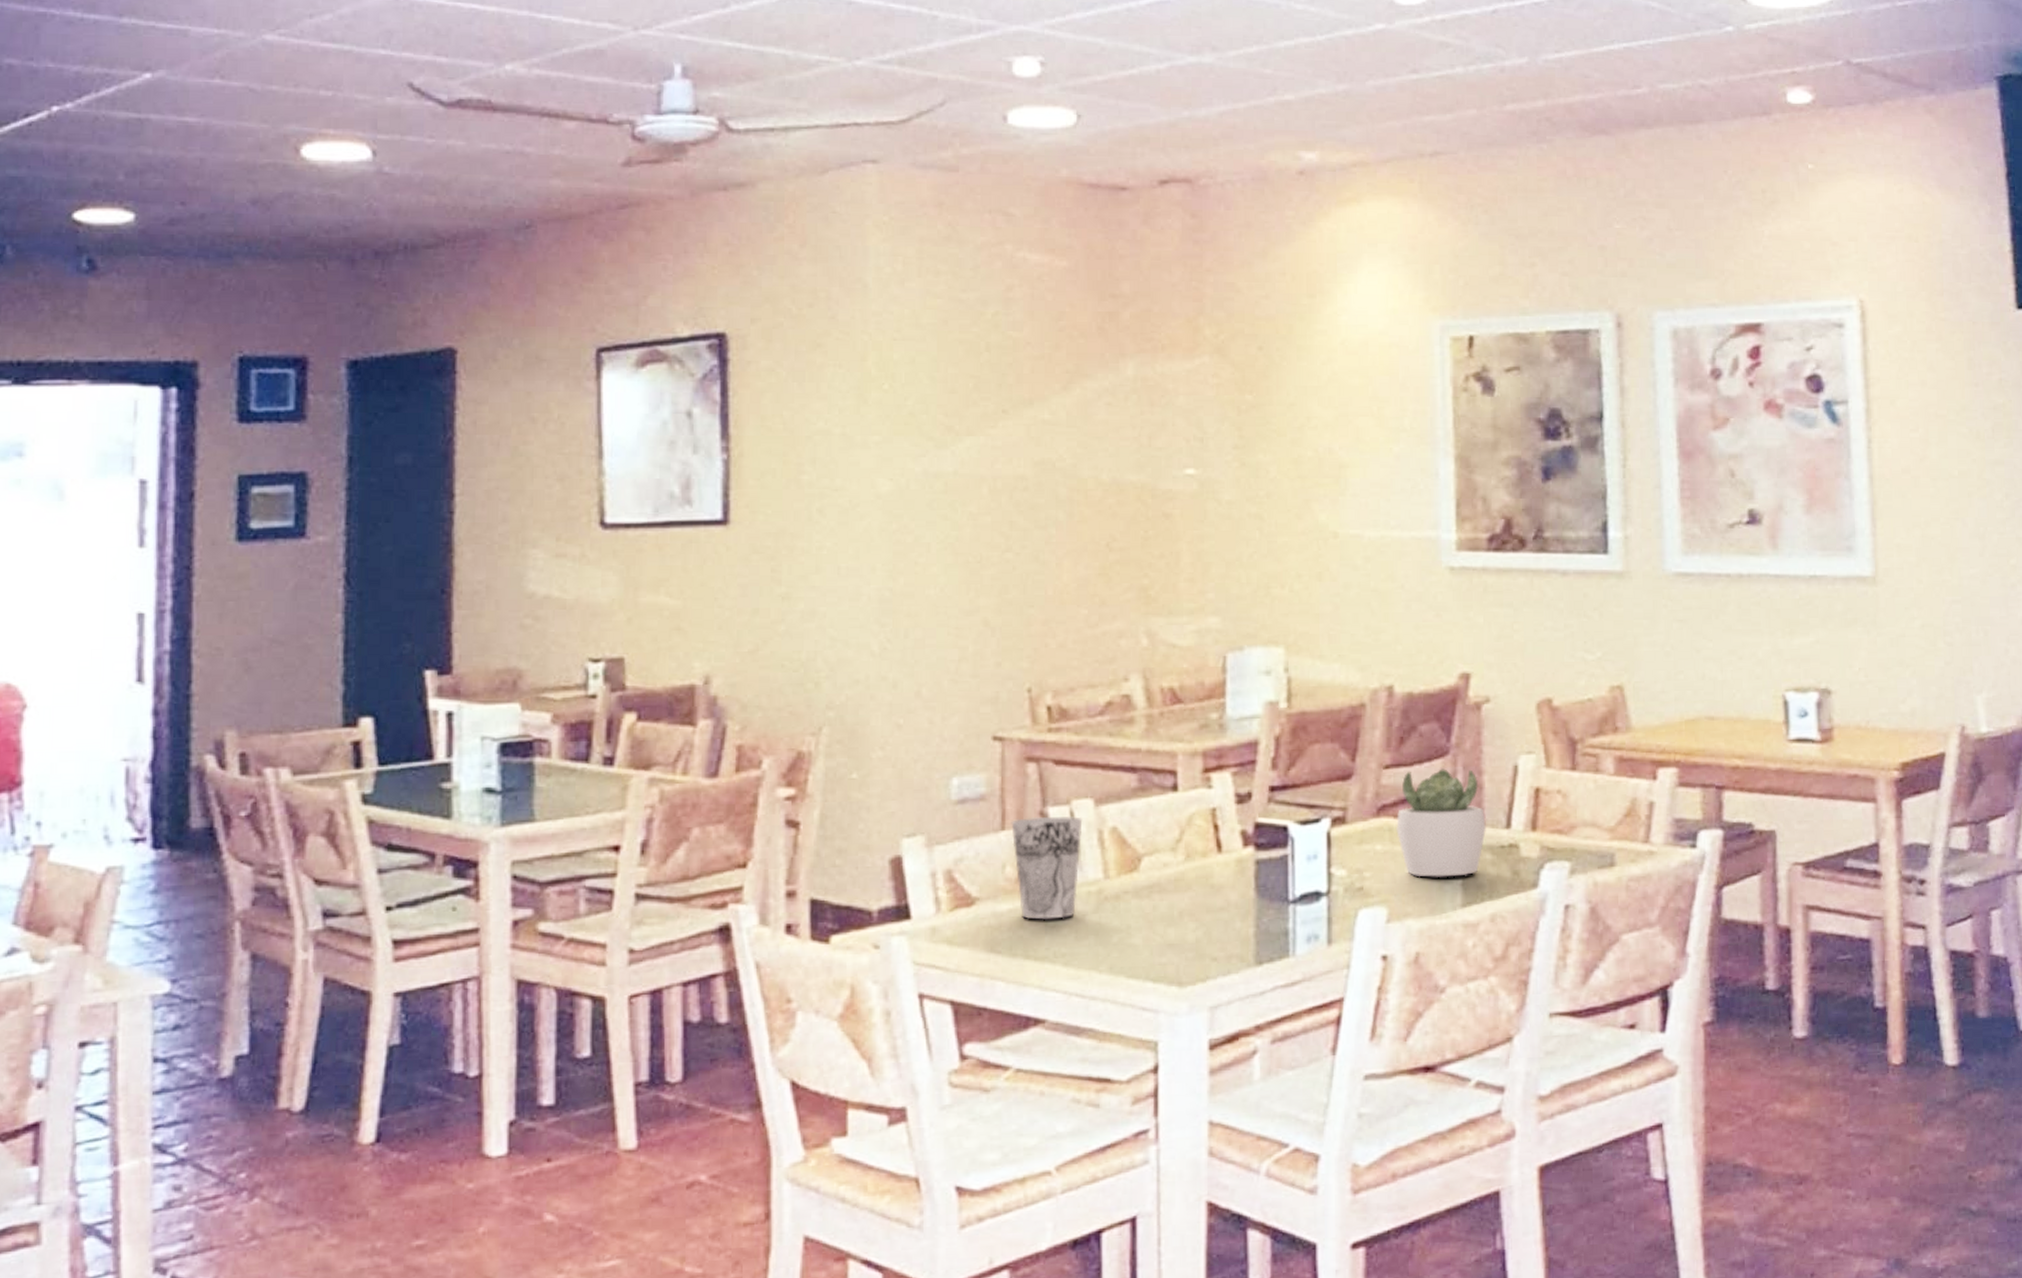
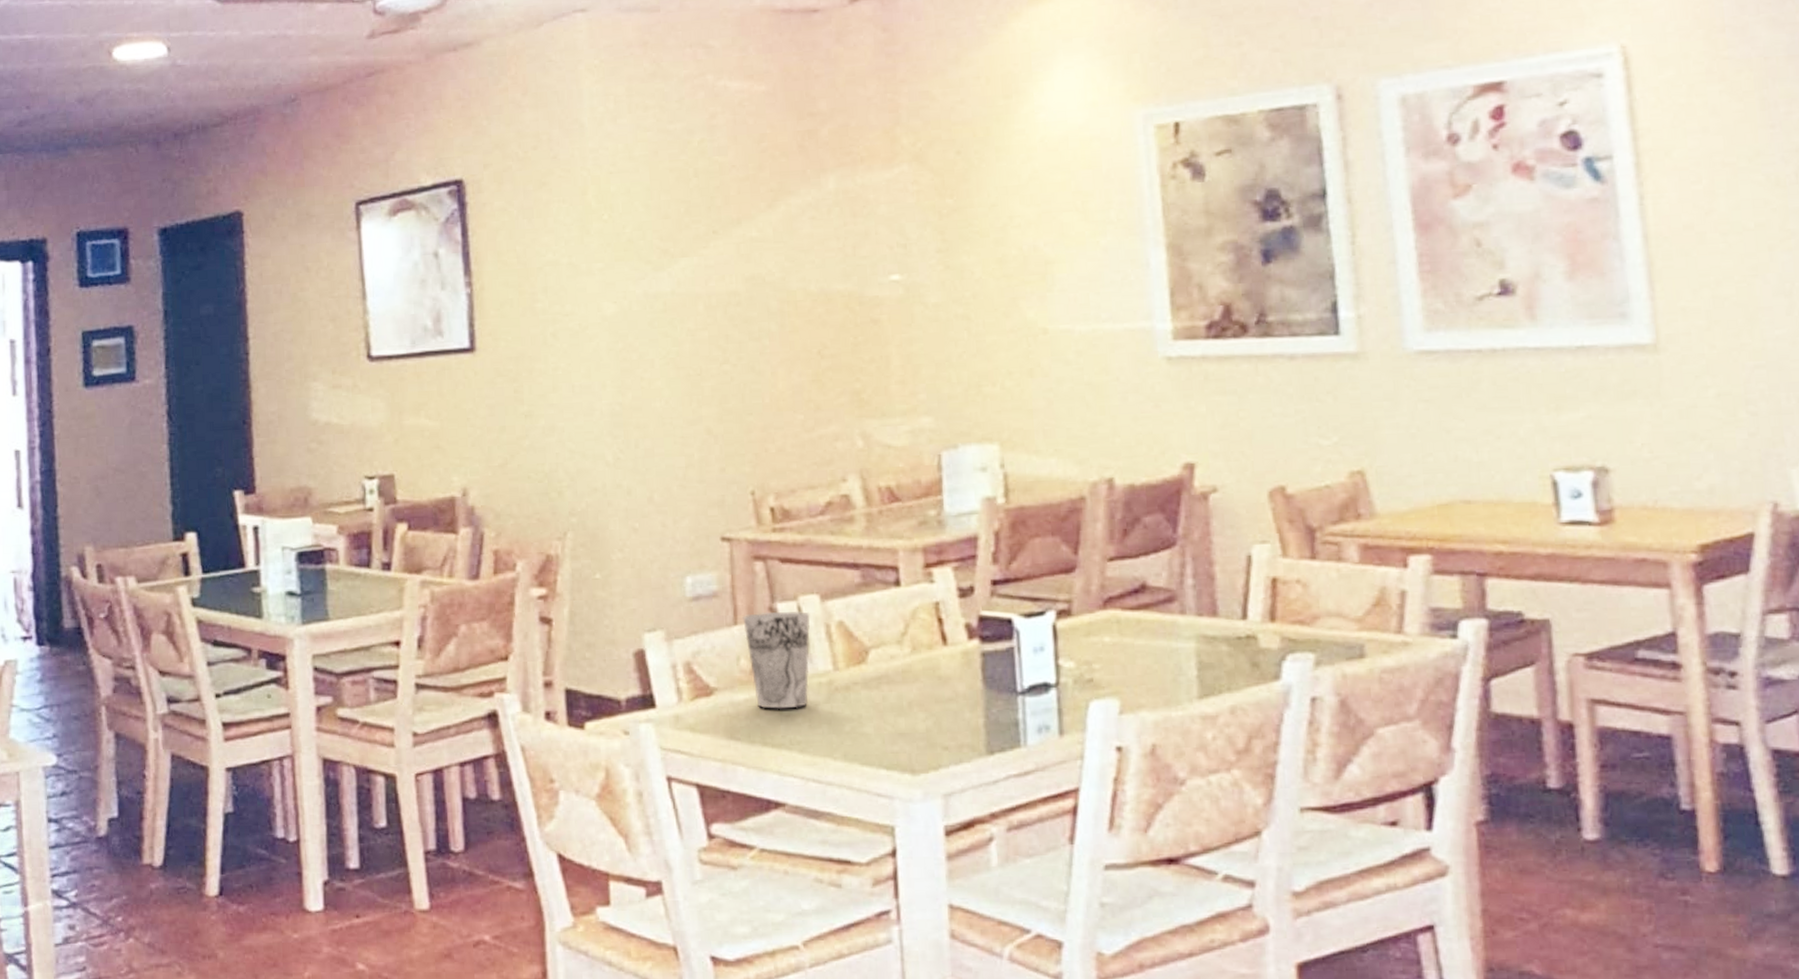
succulent plant: present [1396,769,1486,877] -> none [1124,560,1221,669]

